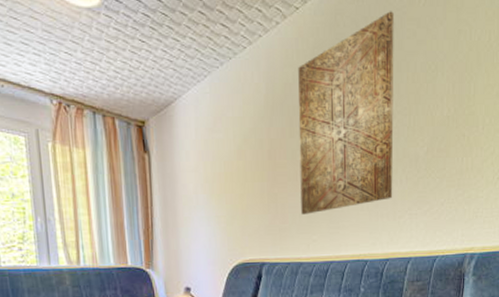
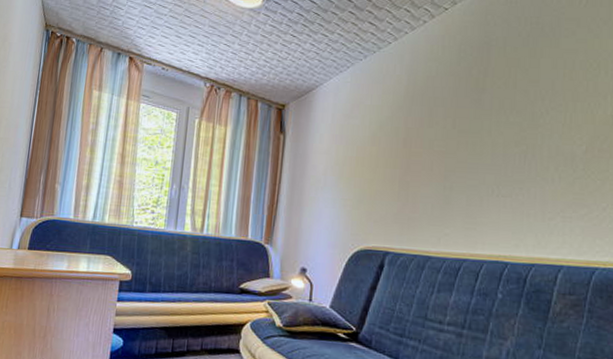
wall art: present [298,11,394,215] -> none [434,12,550,206]

